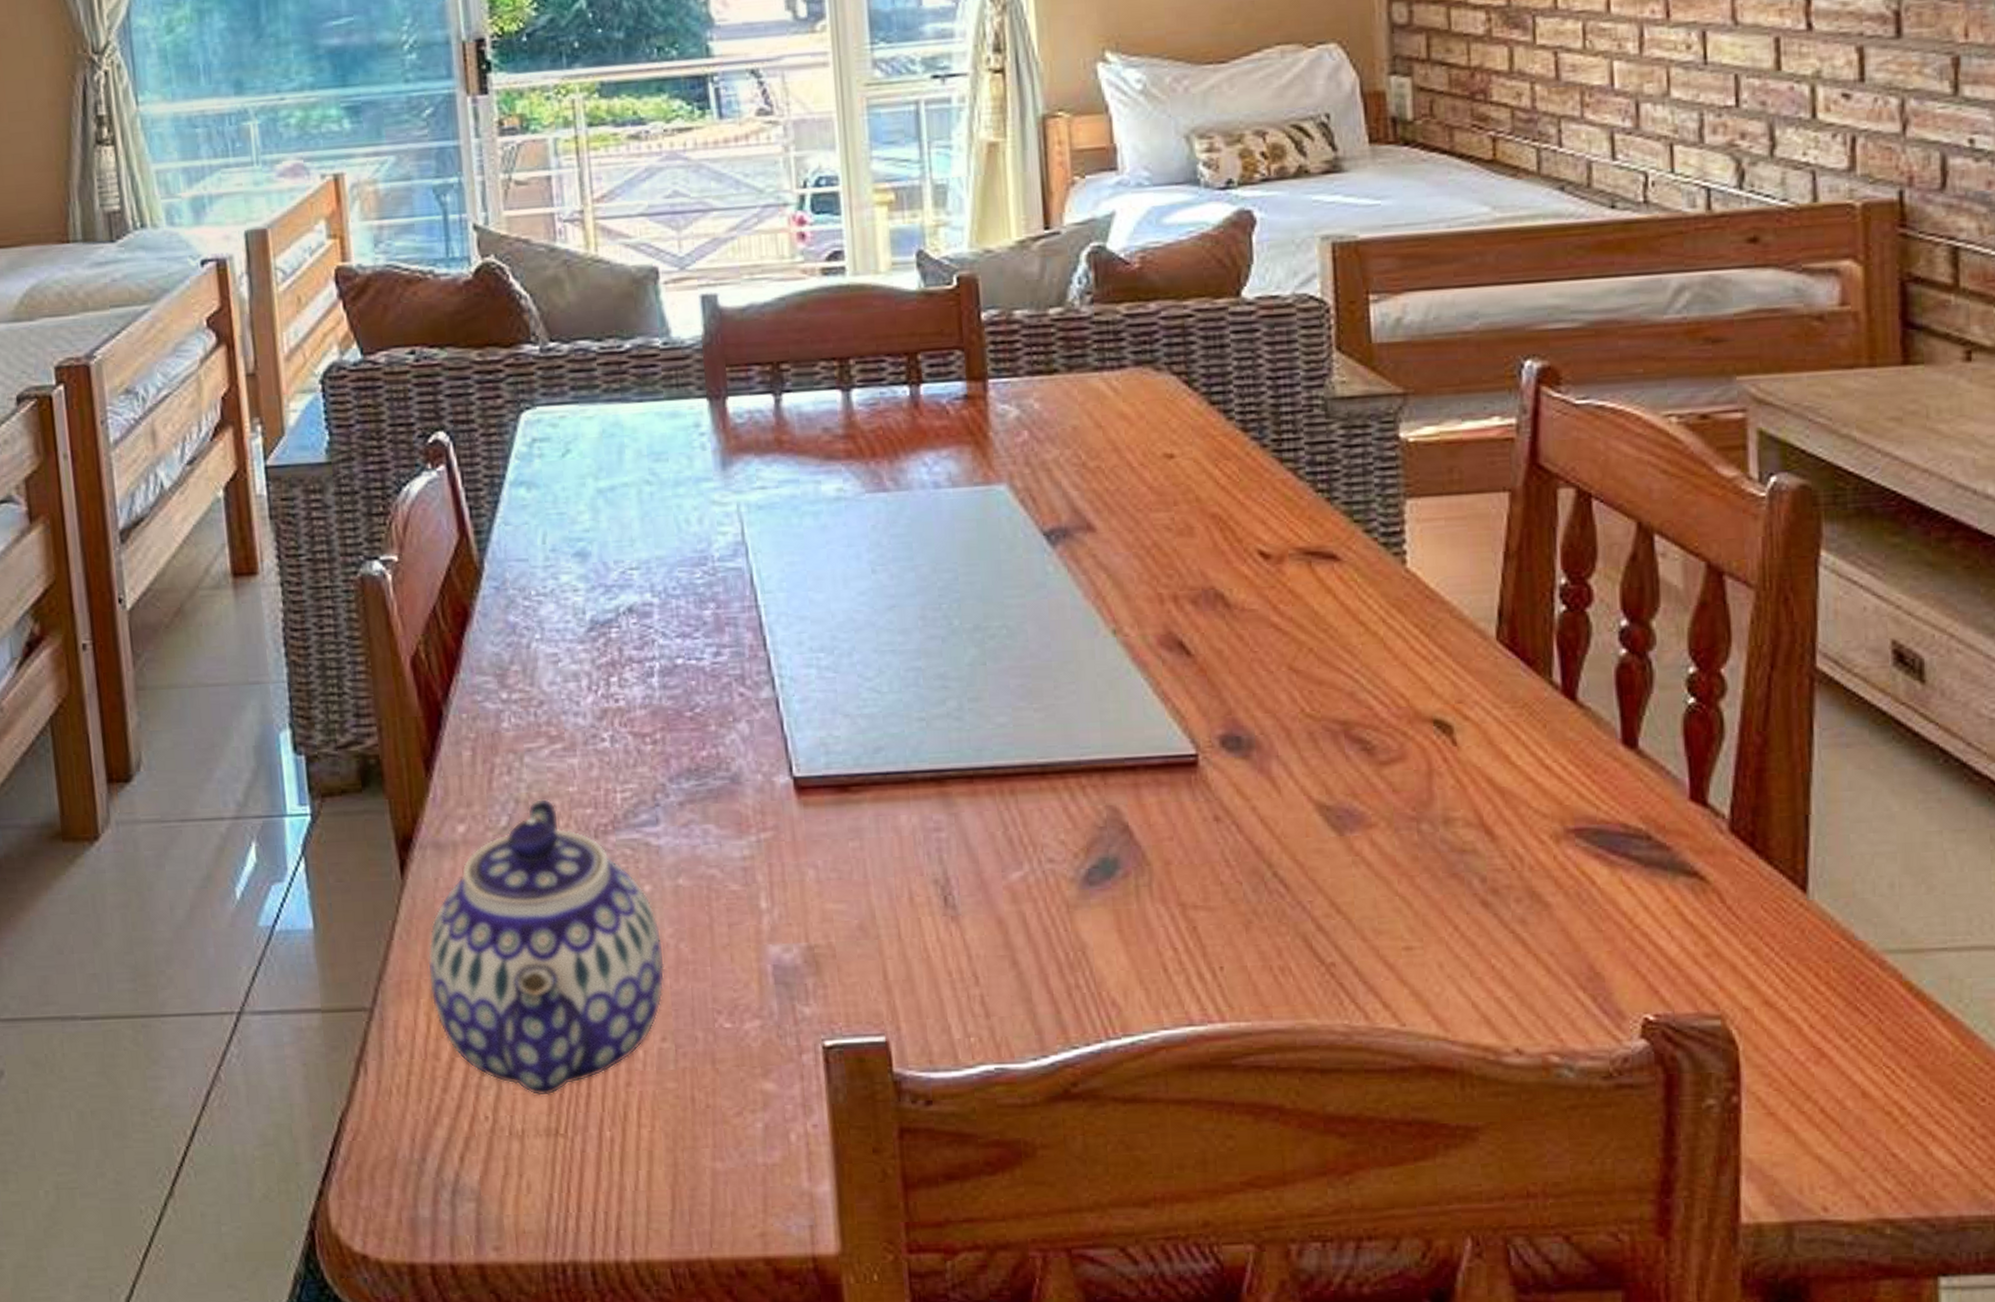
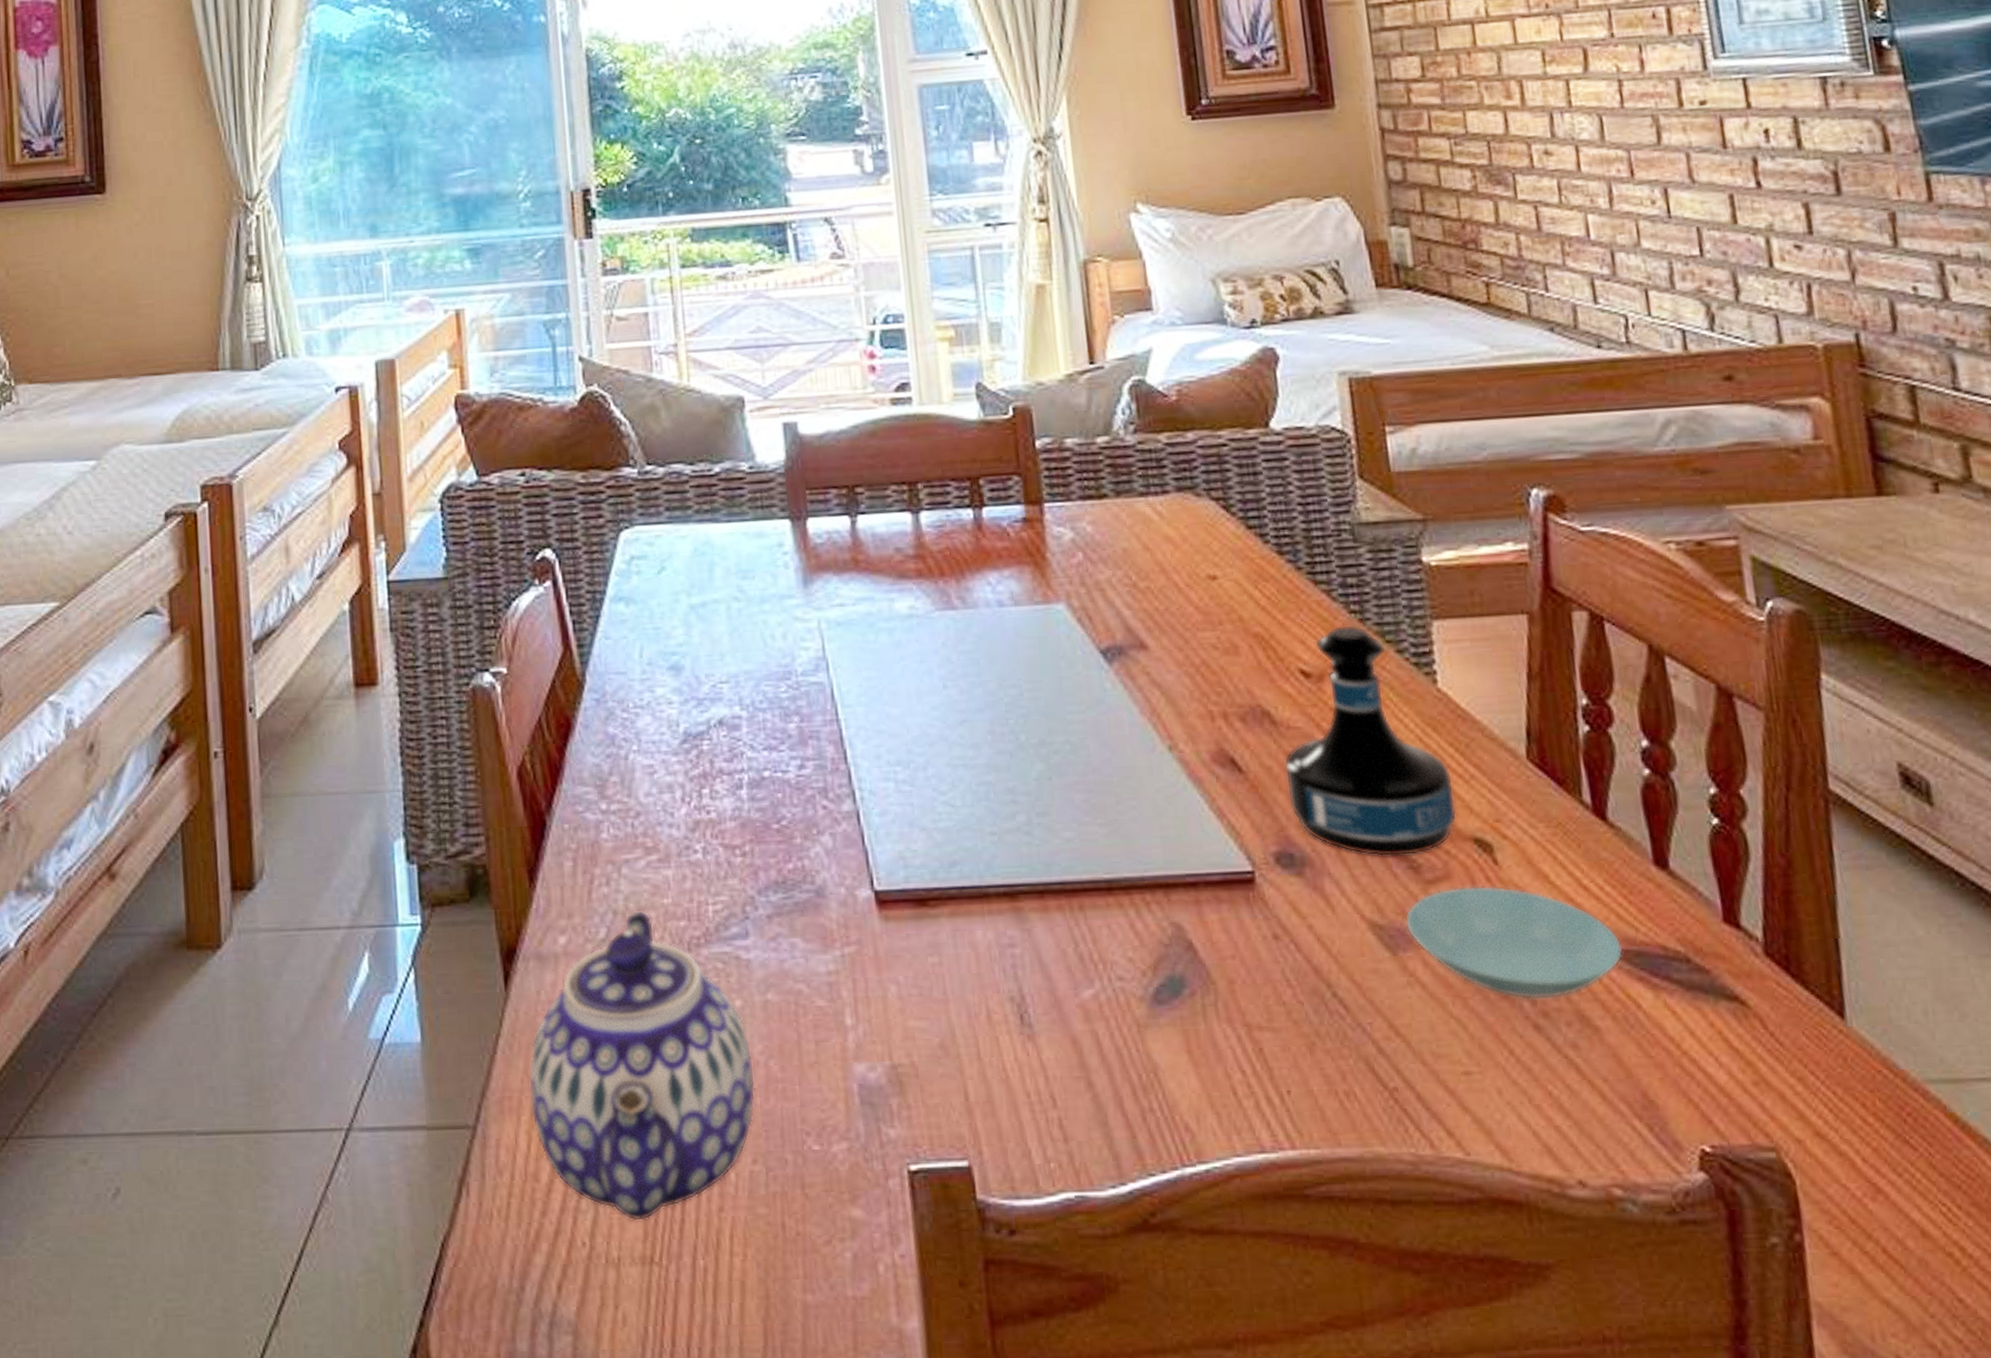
tequila bottle: none [1236,504,1418,739] -> present [1284,624,1457,857]
saucer: none [1354,766,1582,877] -> present [1404,885,1624,1000]

